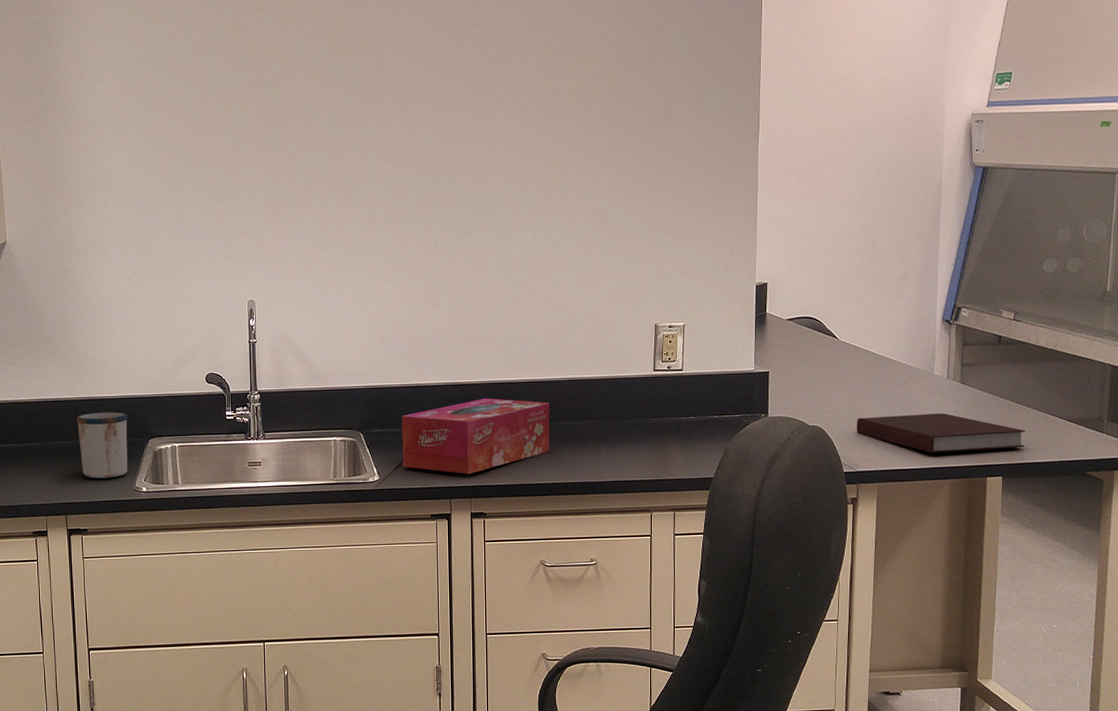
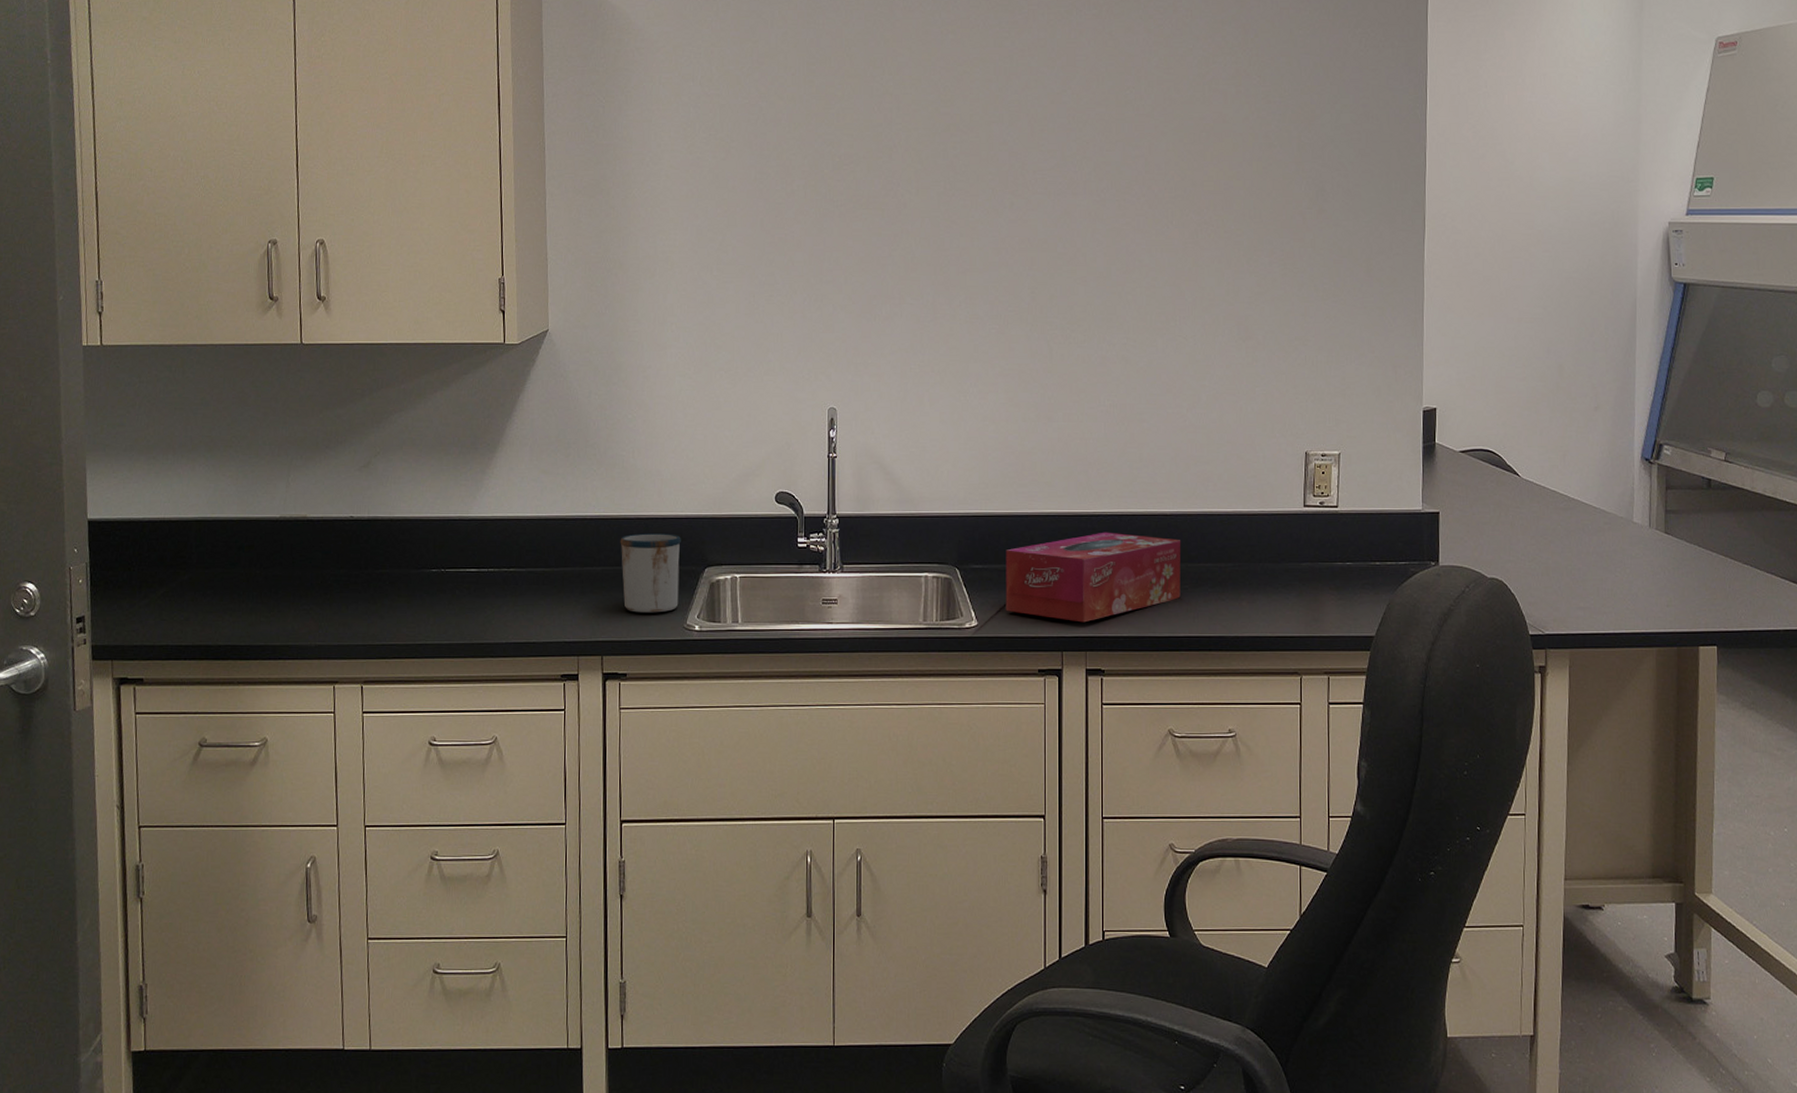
notebook: present [856,412,1025,453] -> none [1543,567,1743,615]

